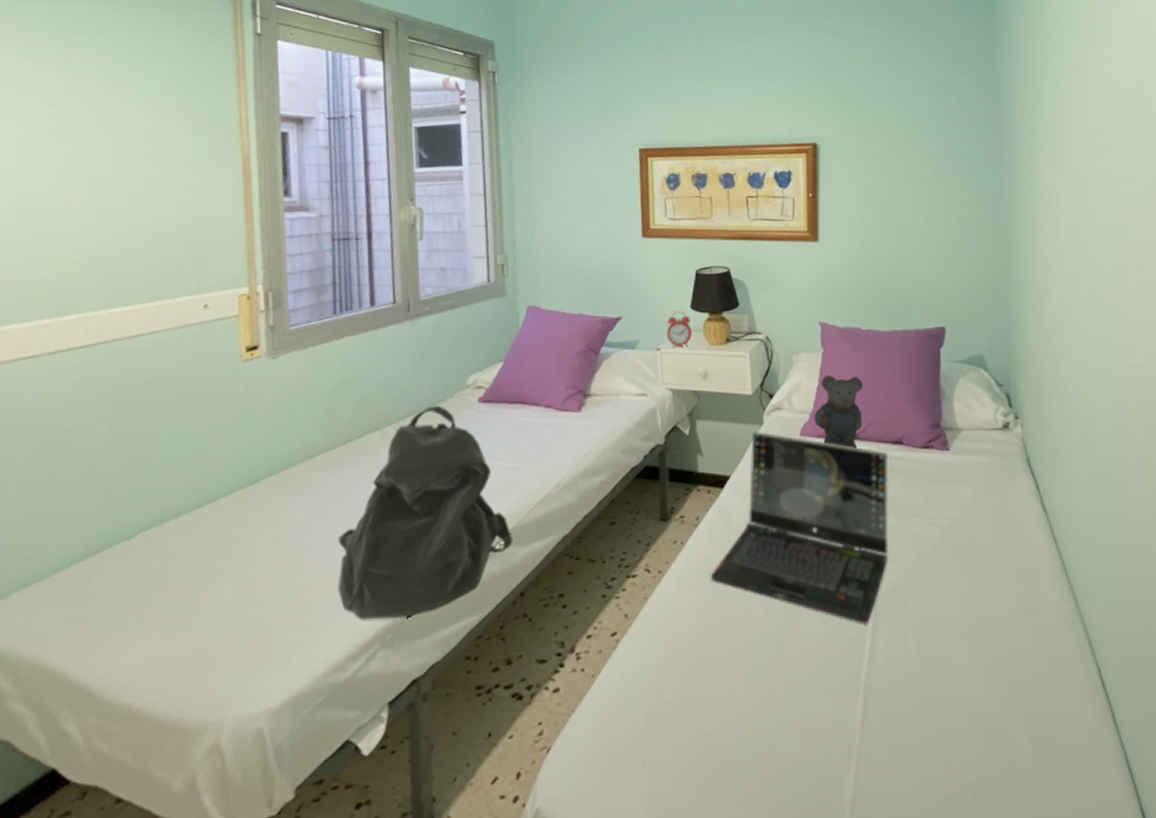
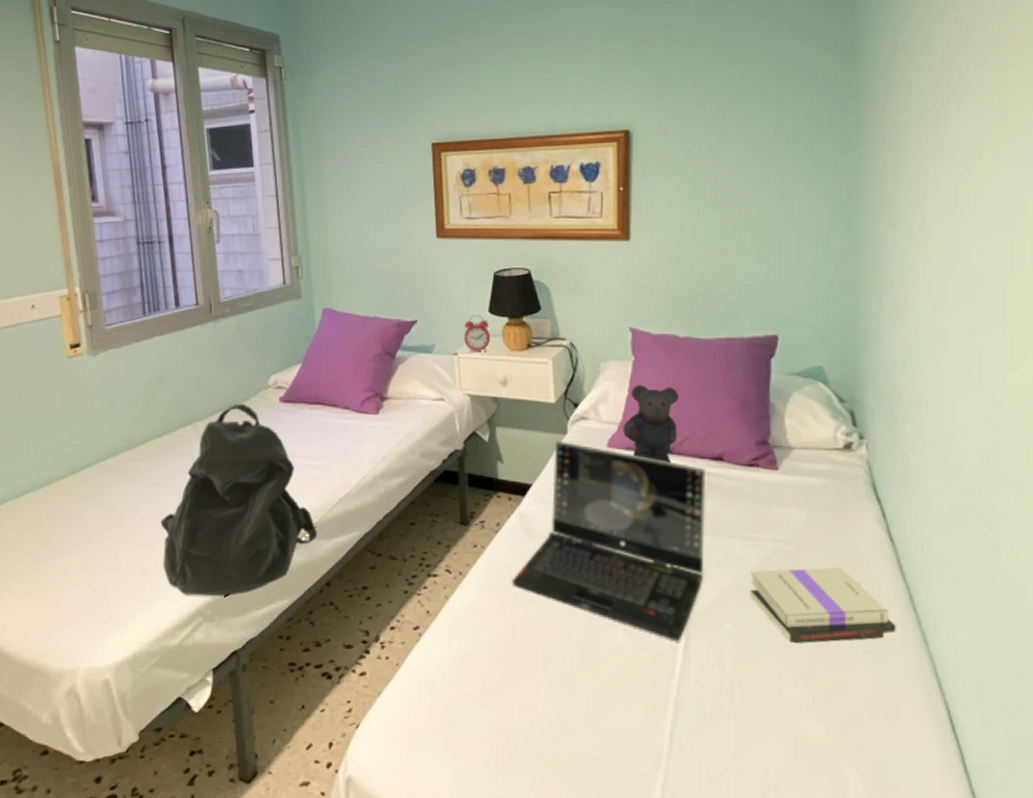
books: none [929,539,1053,617] -> present [750,567,896,644]

